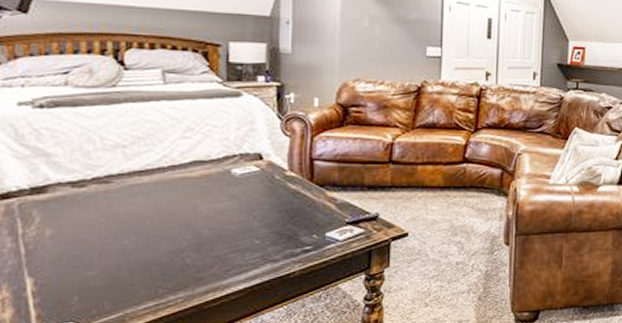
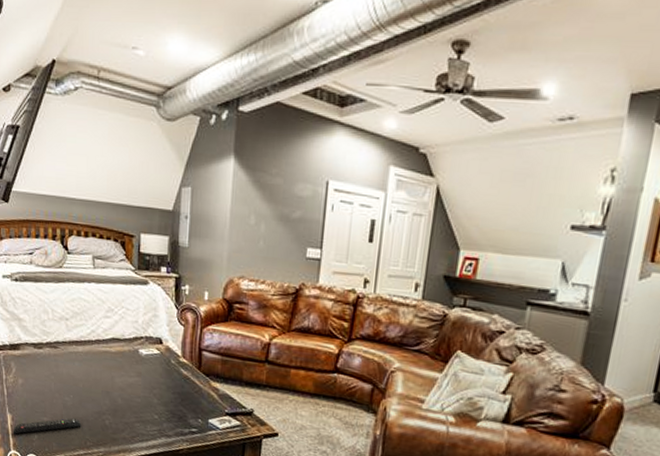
remote control: none [35,263,150,303] -> present [13,417,82,434]

